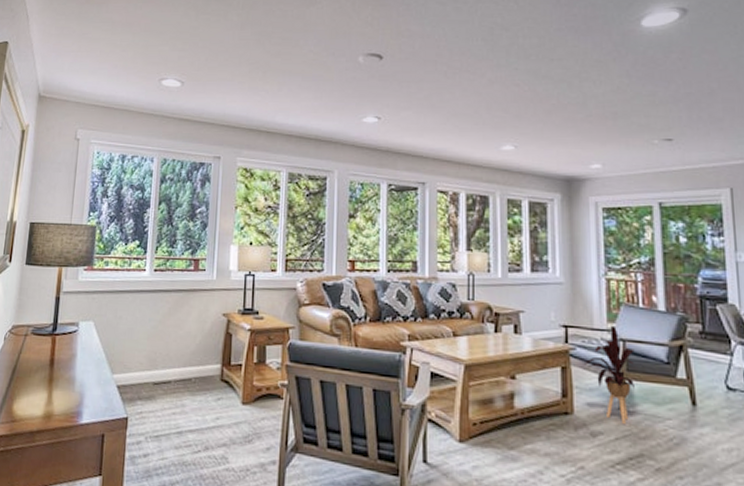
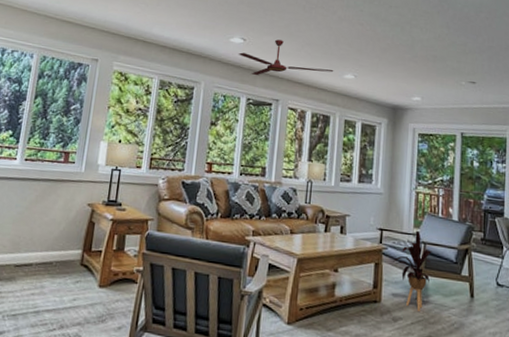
ceiling fan: none [373,114,489,158] -> present [238,39,334,76]

